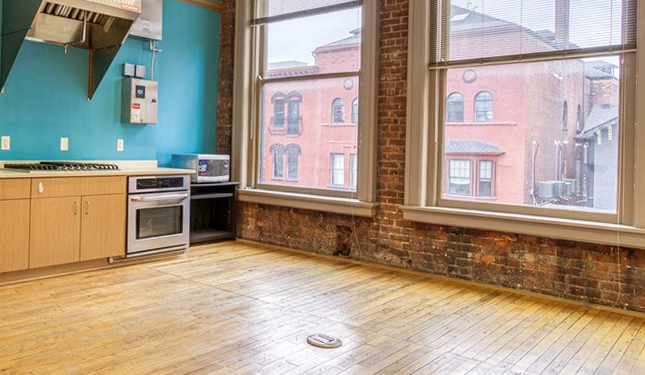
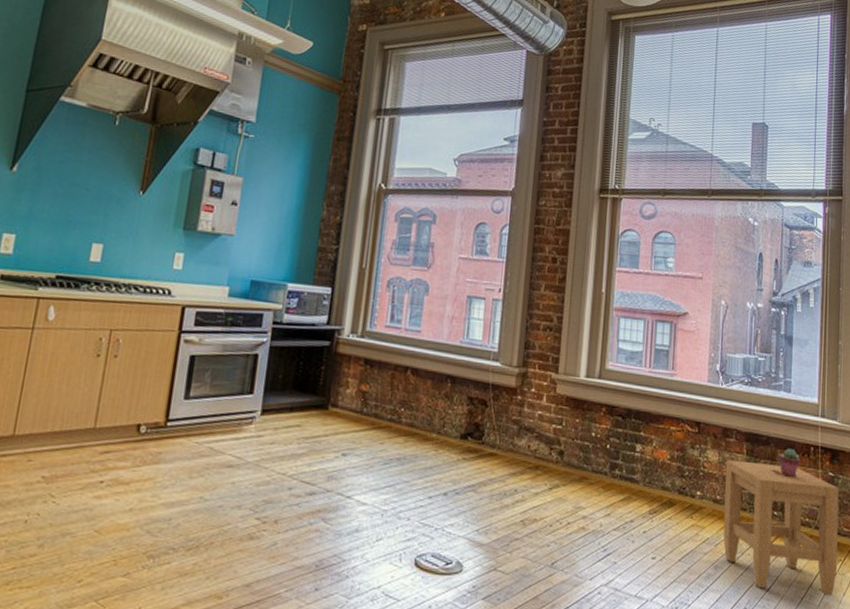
stool: none [539,260,635,355] -> present [723,459,839,596]
potted succulent: none [583,249,603,271] -> present [778,449,801,478]

